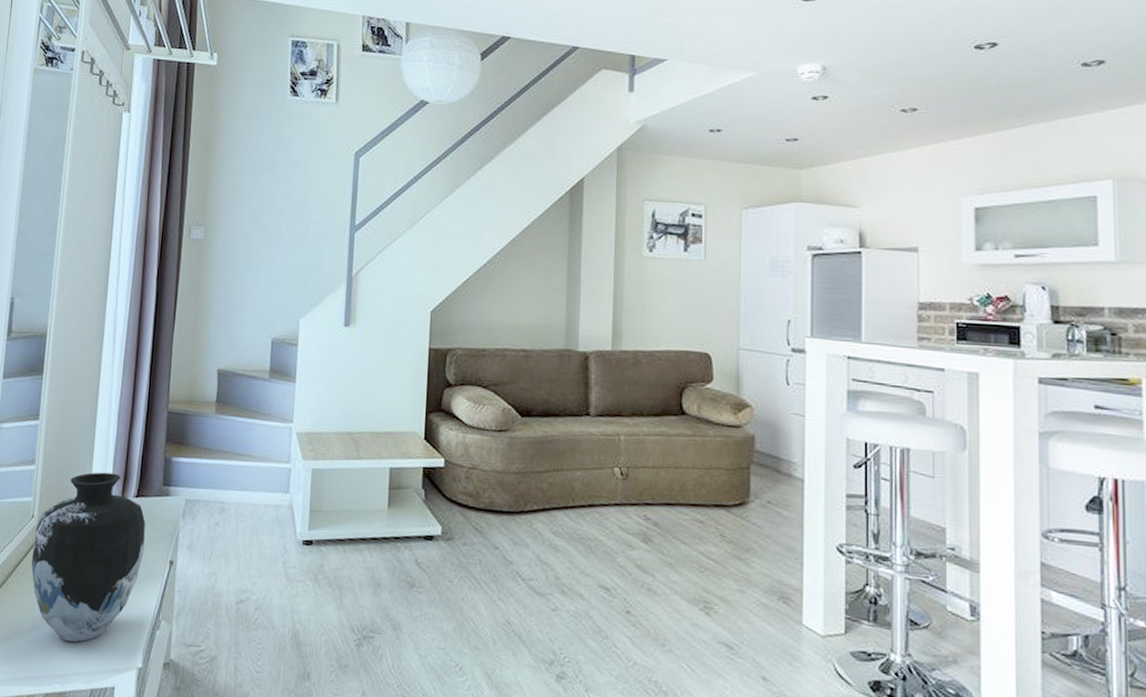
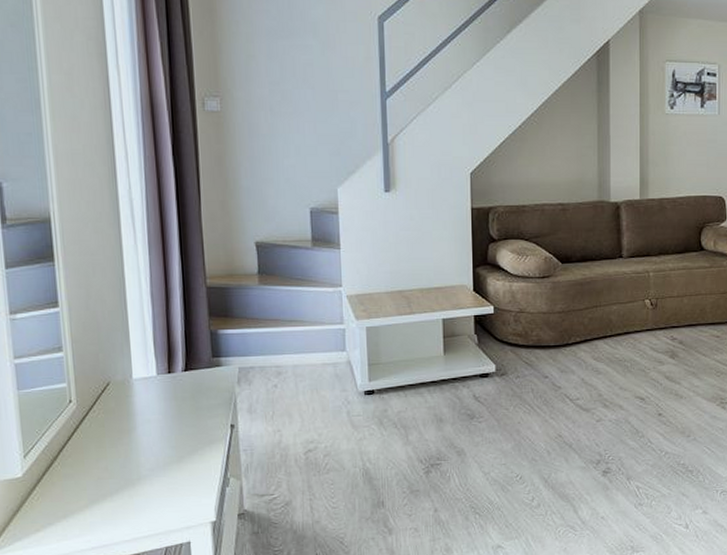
vase: present [31,472,146,643] -> none [76,351,202,511]

